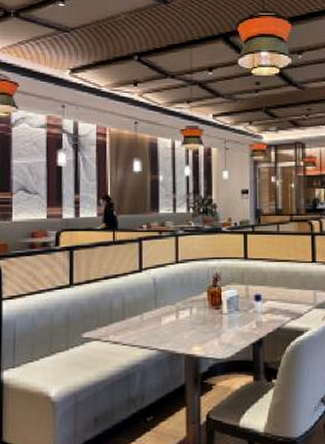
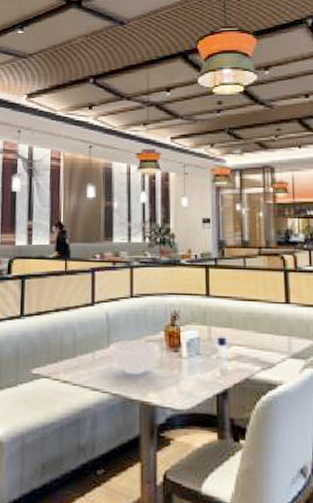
bowl: none [156,301,202,331] -> present [109,340,159,374]

